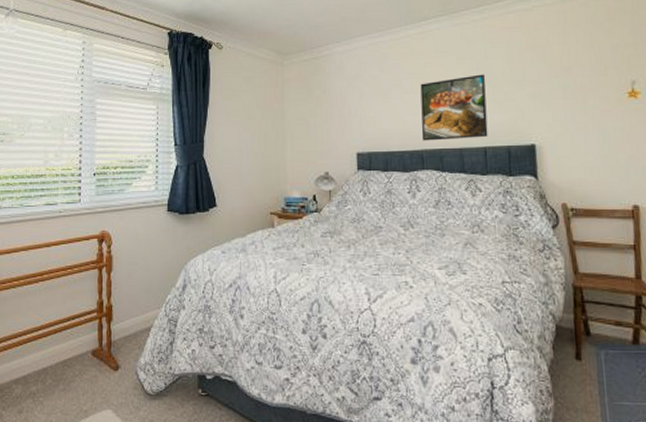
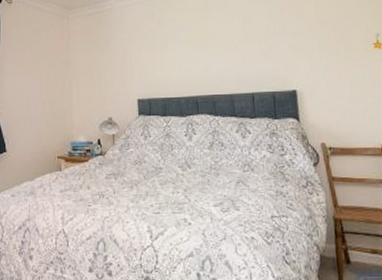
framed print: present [420,74,488,141] -> none [194,27,255,88]

